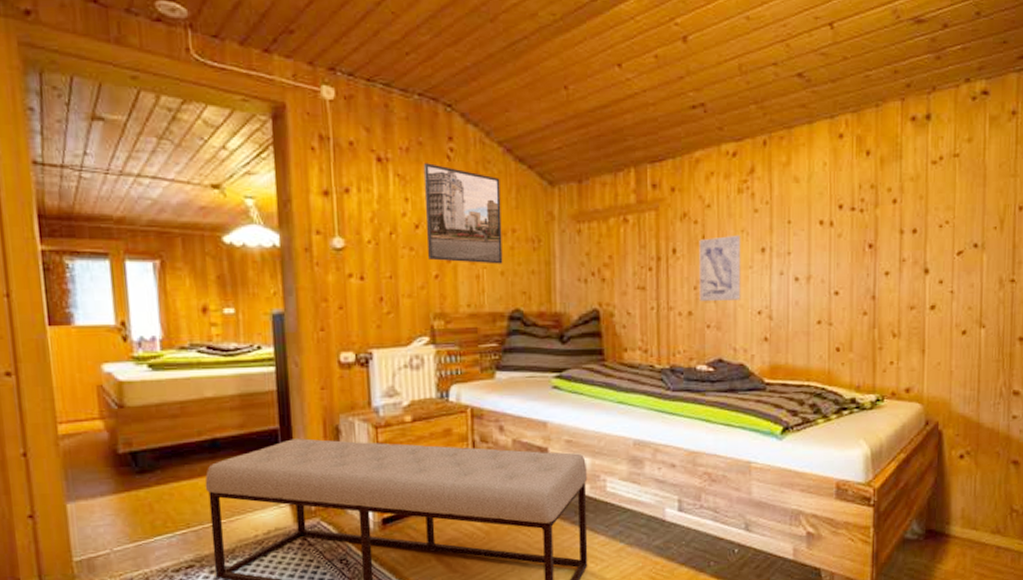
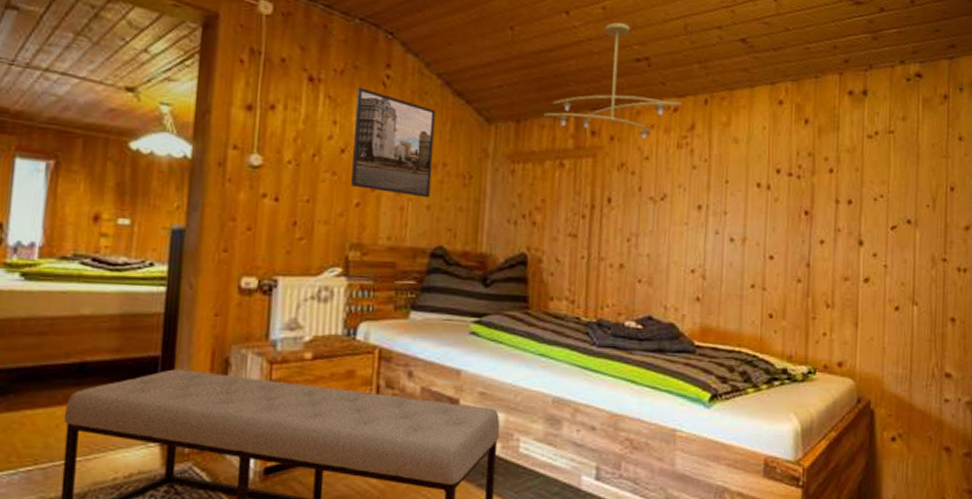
ceiling light fixture: none [604,70,741,188] -> present [543,22,682,140]
wall art: present [699,234,741,302] -> none [632,189,678,256]

